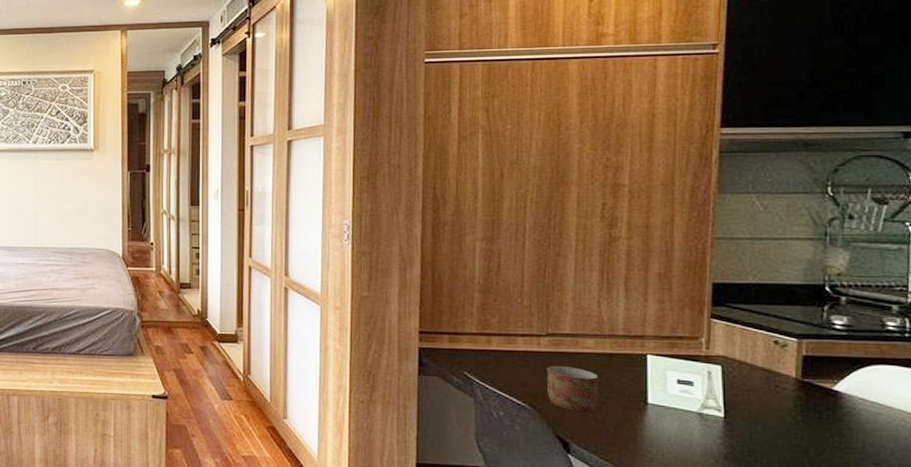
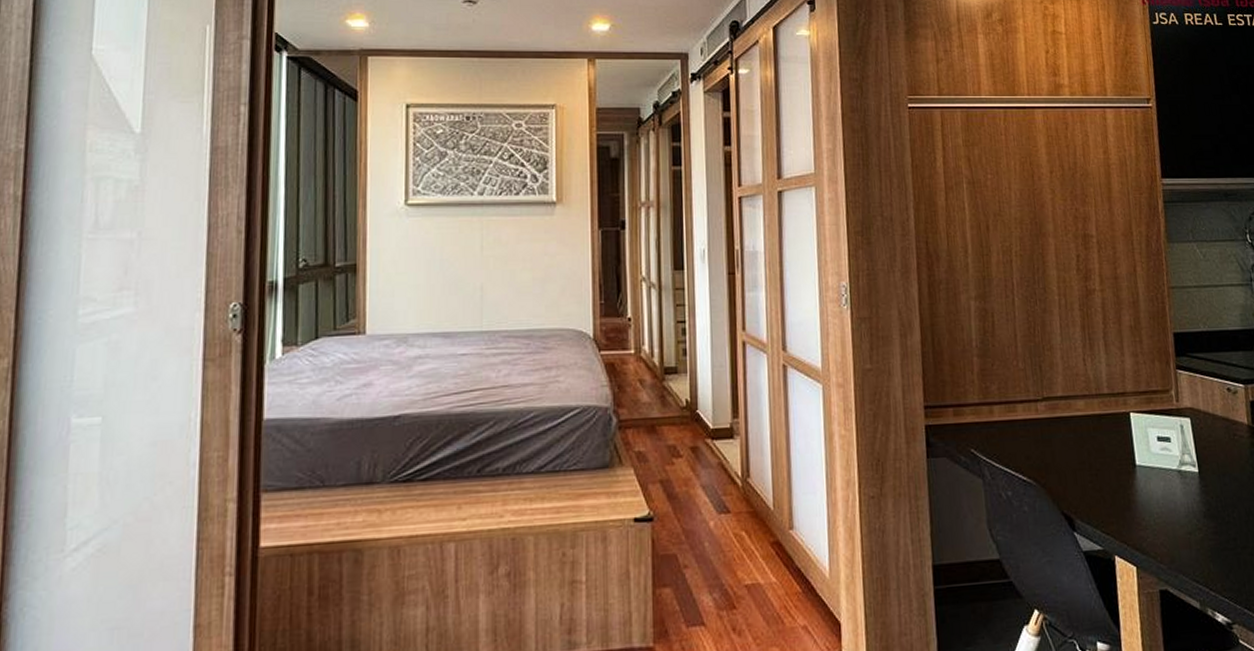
mug: present [547,365,599,412] -> none [1046,432,1094,482]

